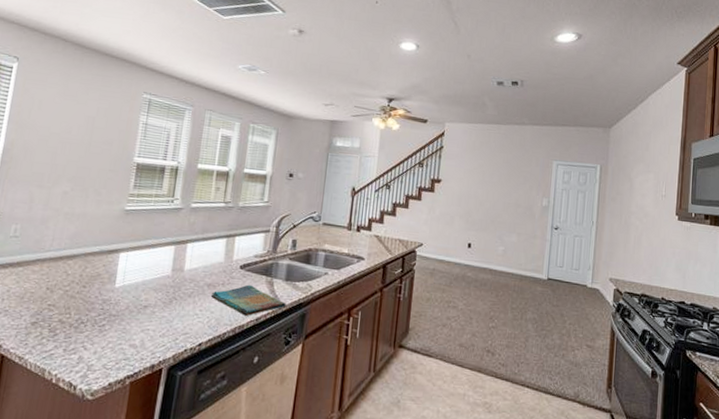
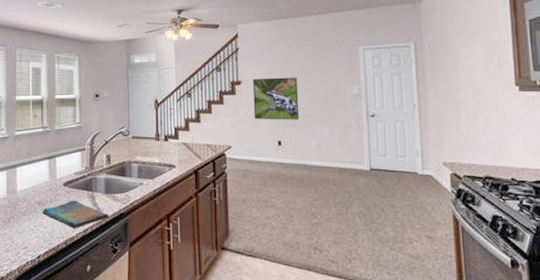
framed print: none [448,178,495,225] -> present [252,77,300,120]

